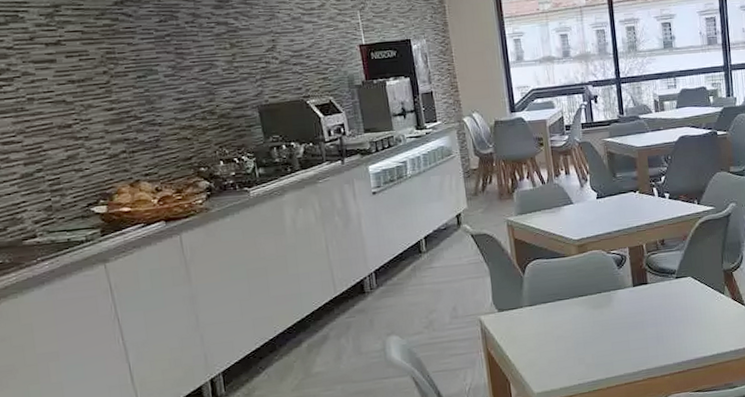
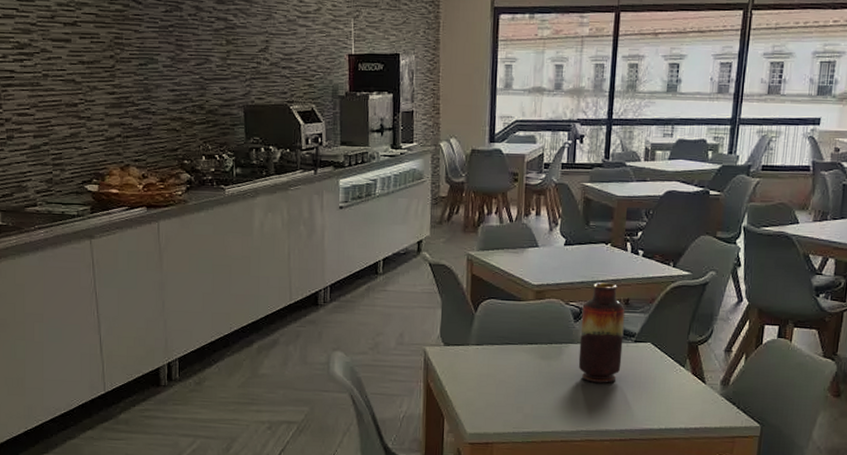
vase: none [623,227,668,323] -> present [578,283,626,383]

